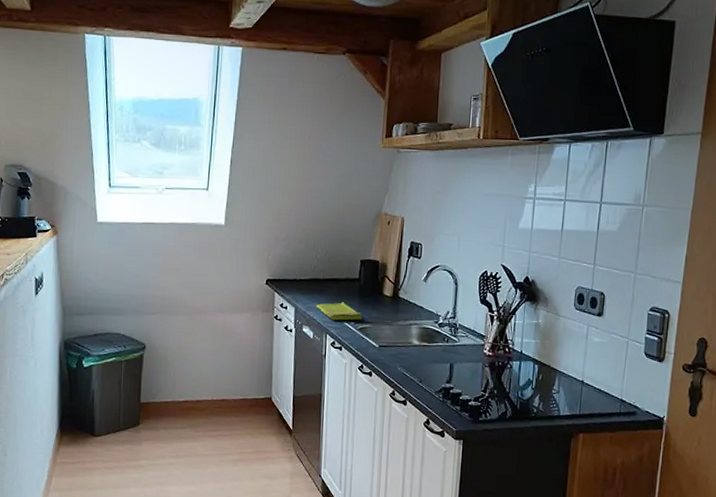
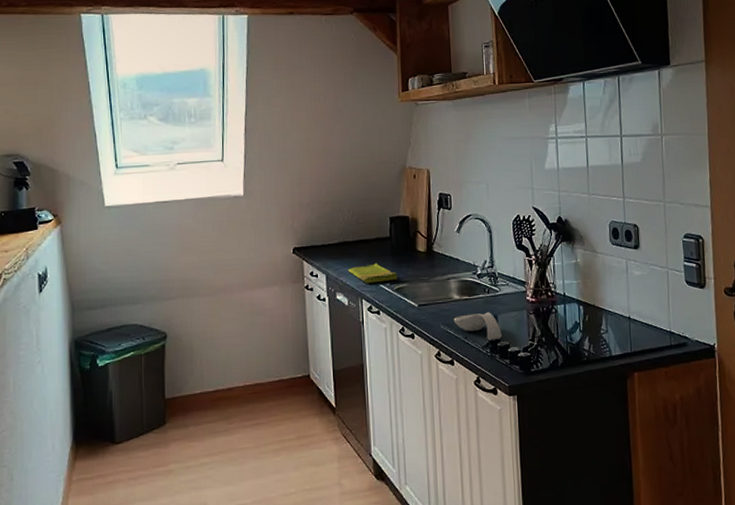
spoon rest: none [411,360,456,387] -> present [453,312,502,340]

